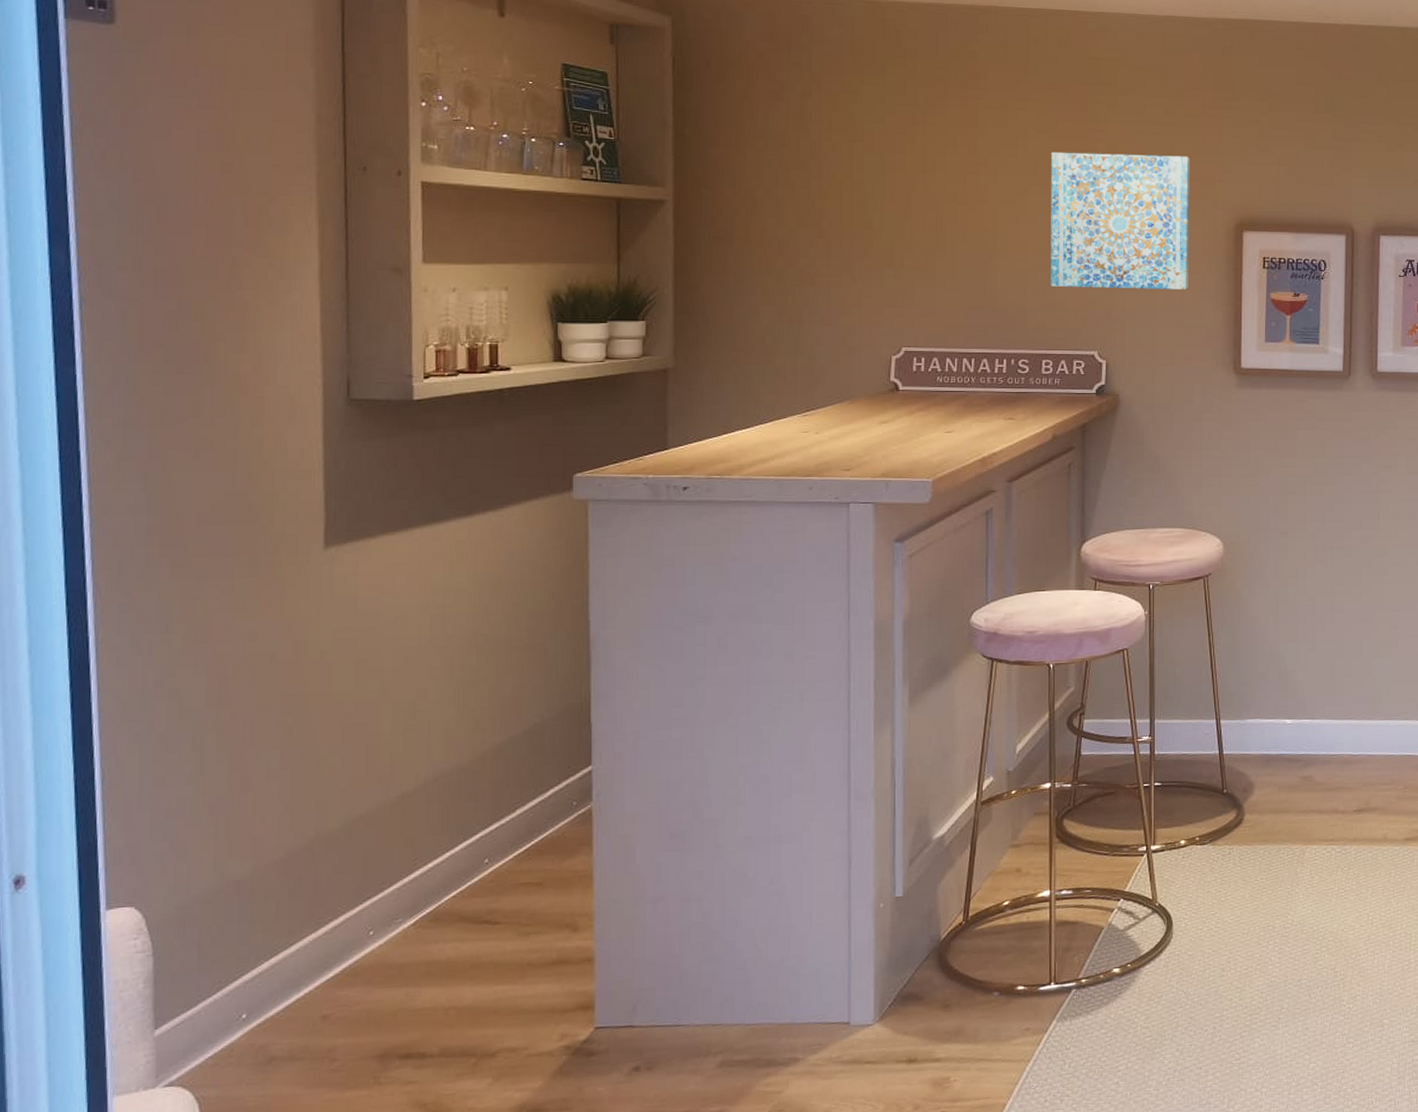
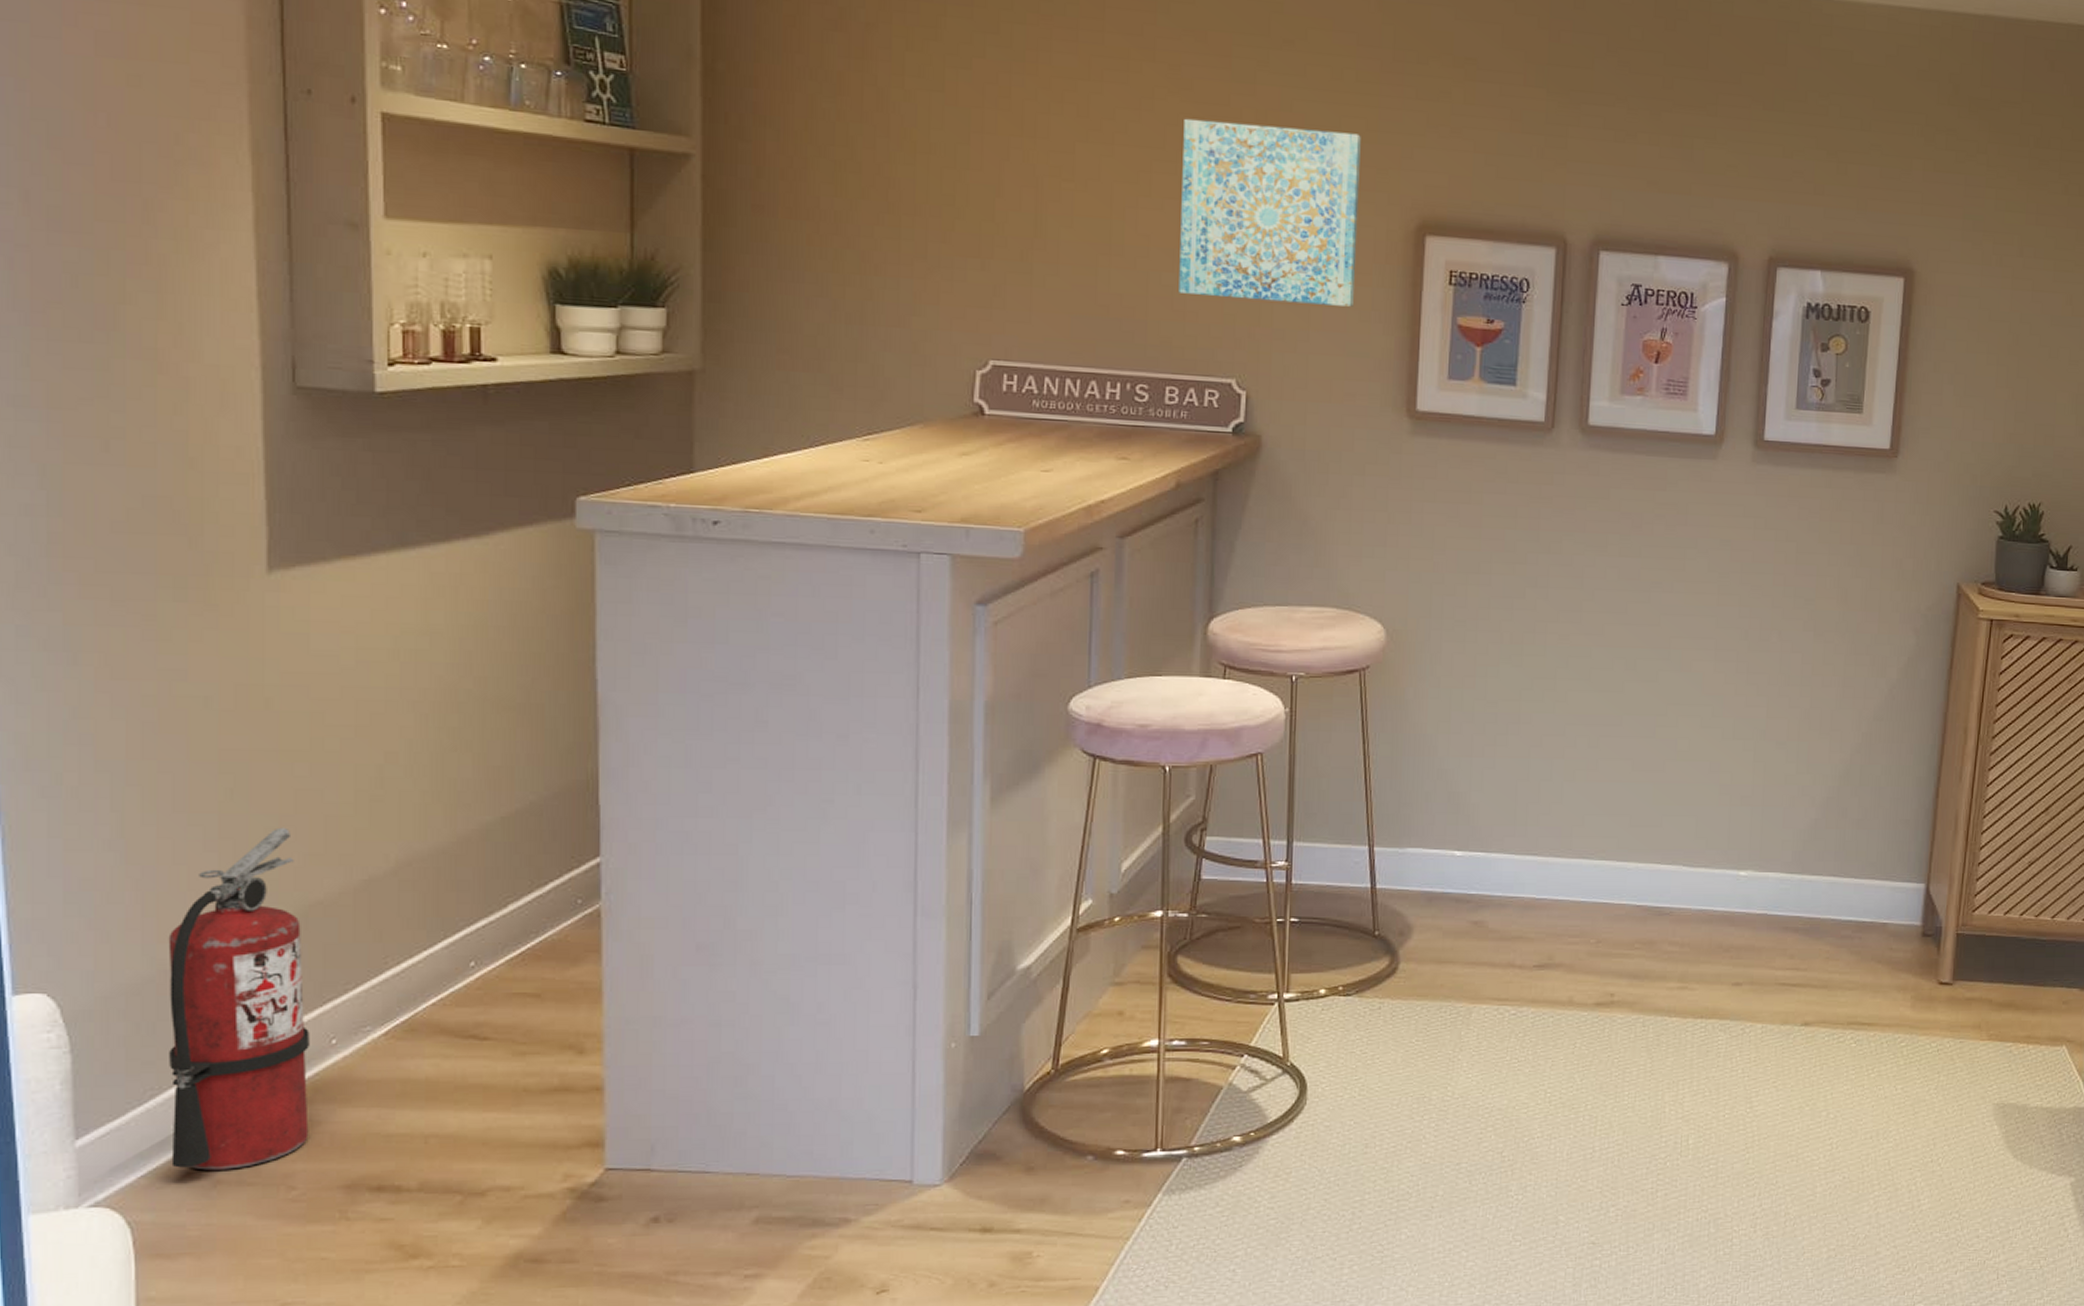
fire extinguisher: none [234,756,351,1049] -> present [168,827,309,1170]

